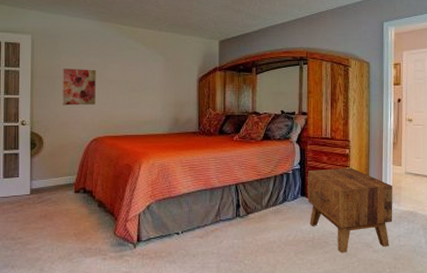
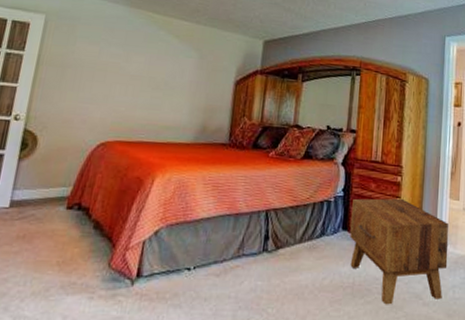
wall art: present [62,68,96,106] -> none [69,57,116,102]

